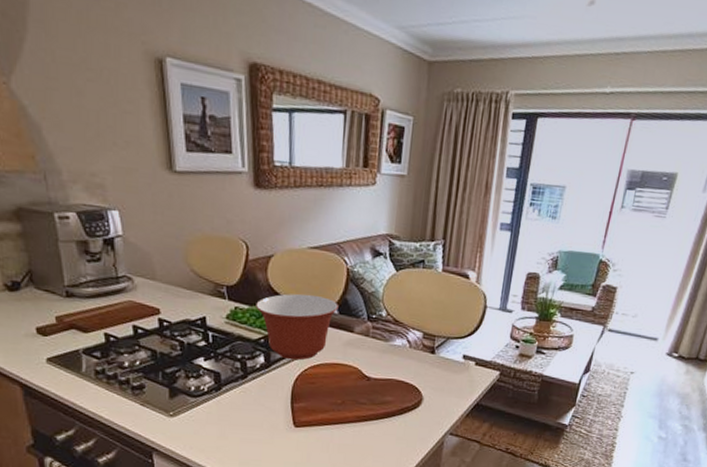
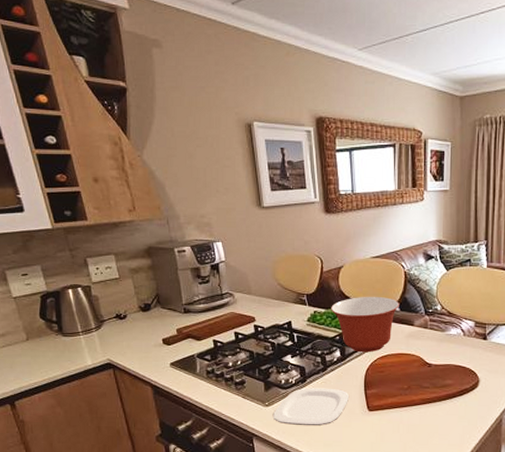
plate: none [179,397,273,442] -> present [273,387,350,426]

